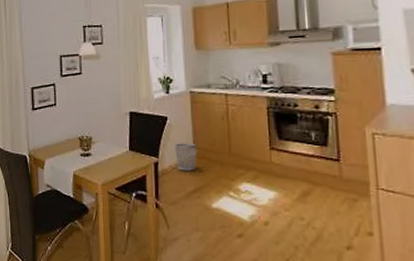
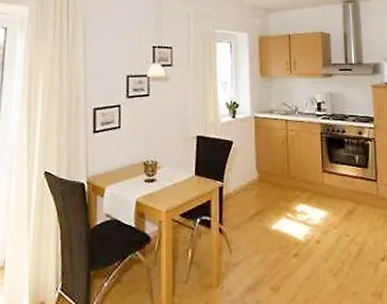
wastebasket: present [175,143,197,171] -> none [239,167,259,195]

